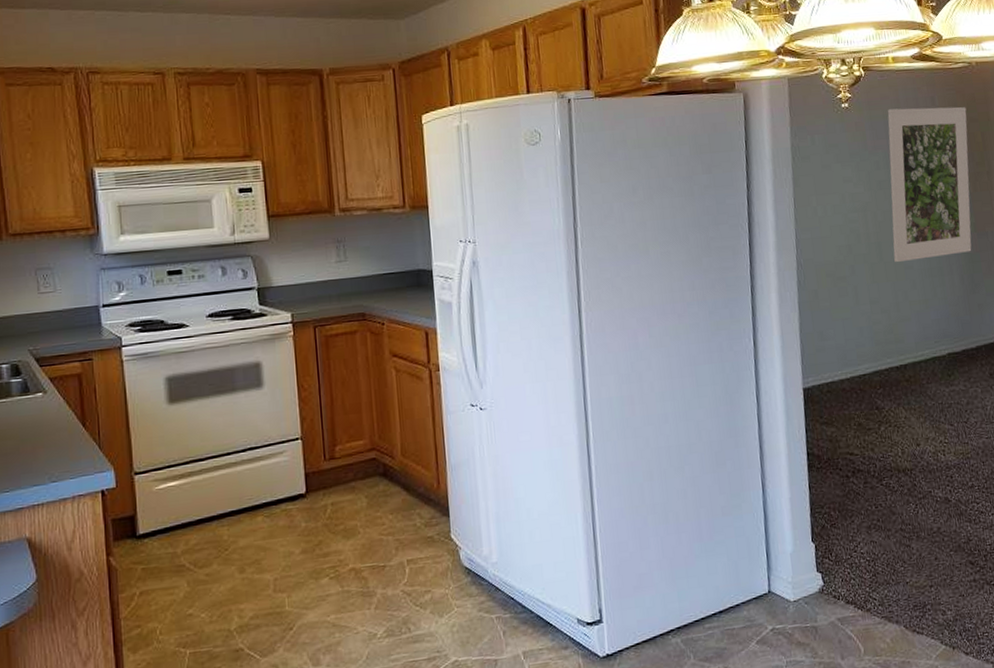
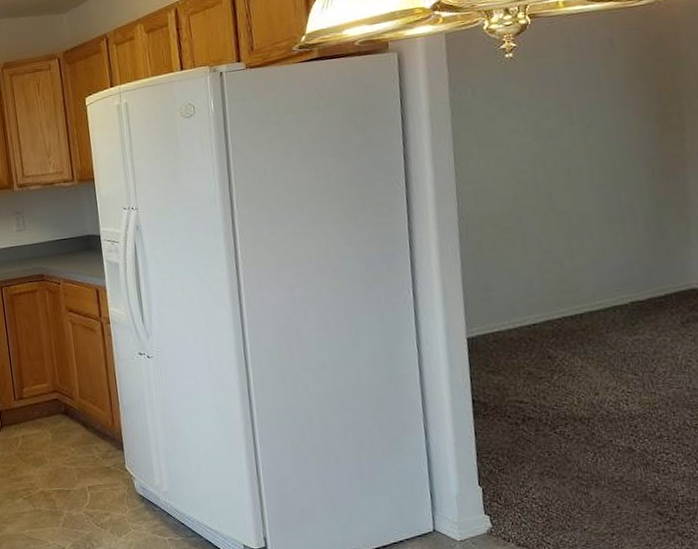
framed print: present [887,107,972,263] -> none [558,46,659,212]

